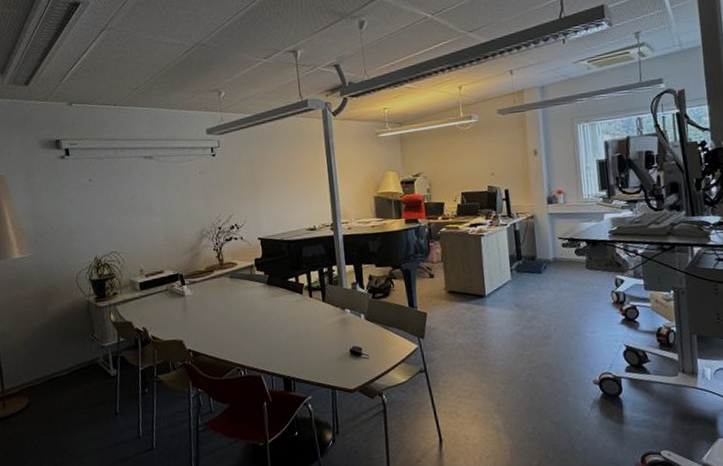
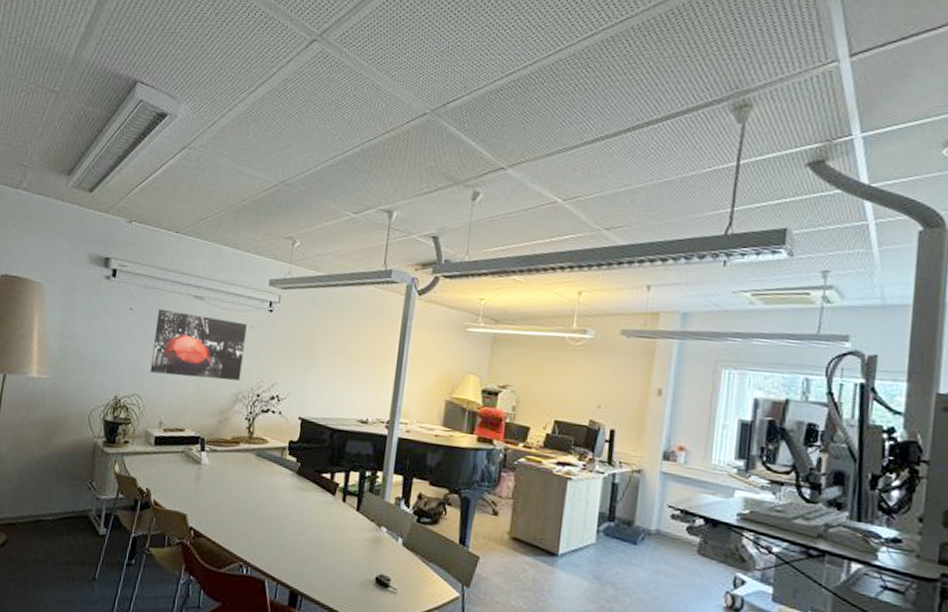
wall art: none [115,170,201,230] -> present [150,308,247,381]

